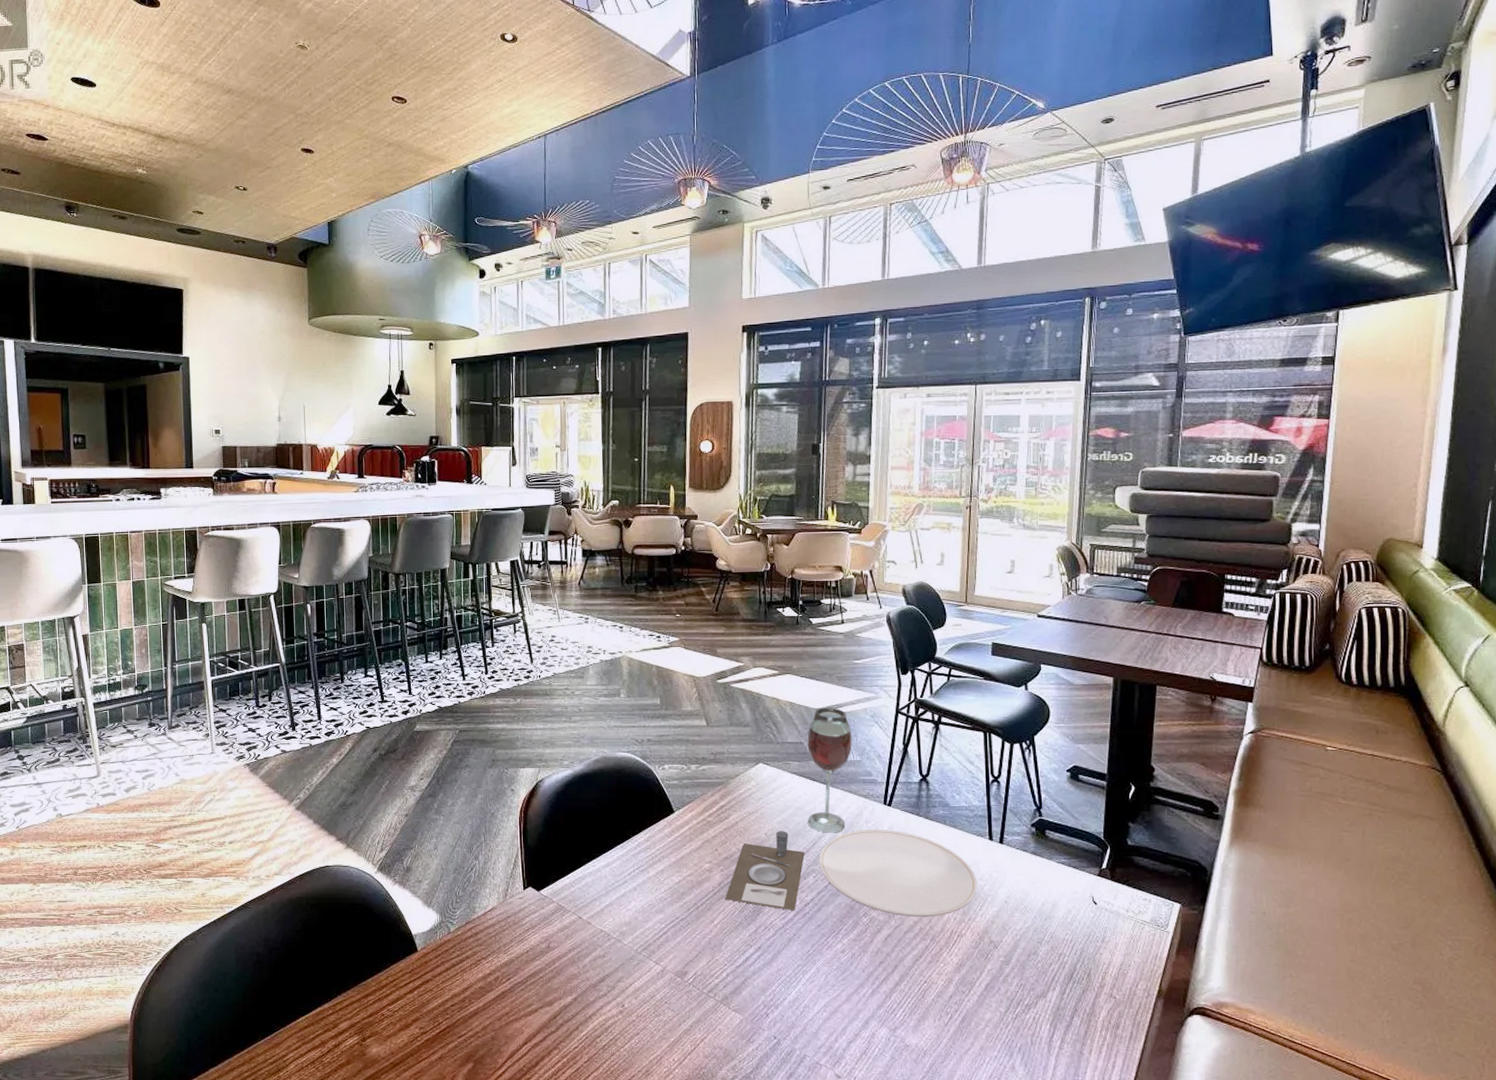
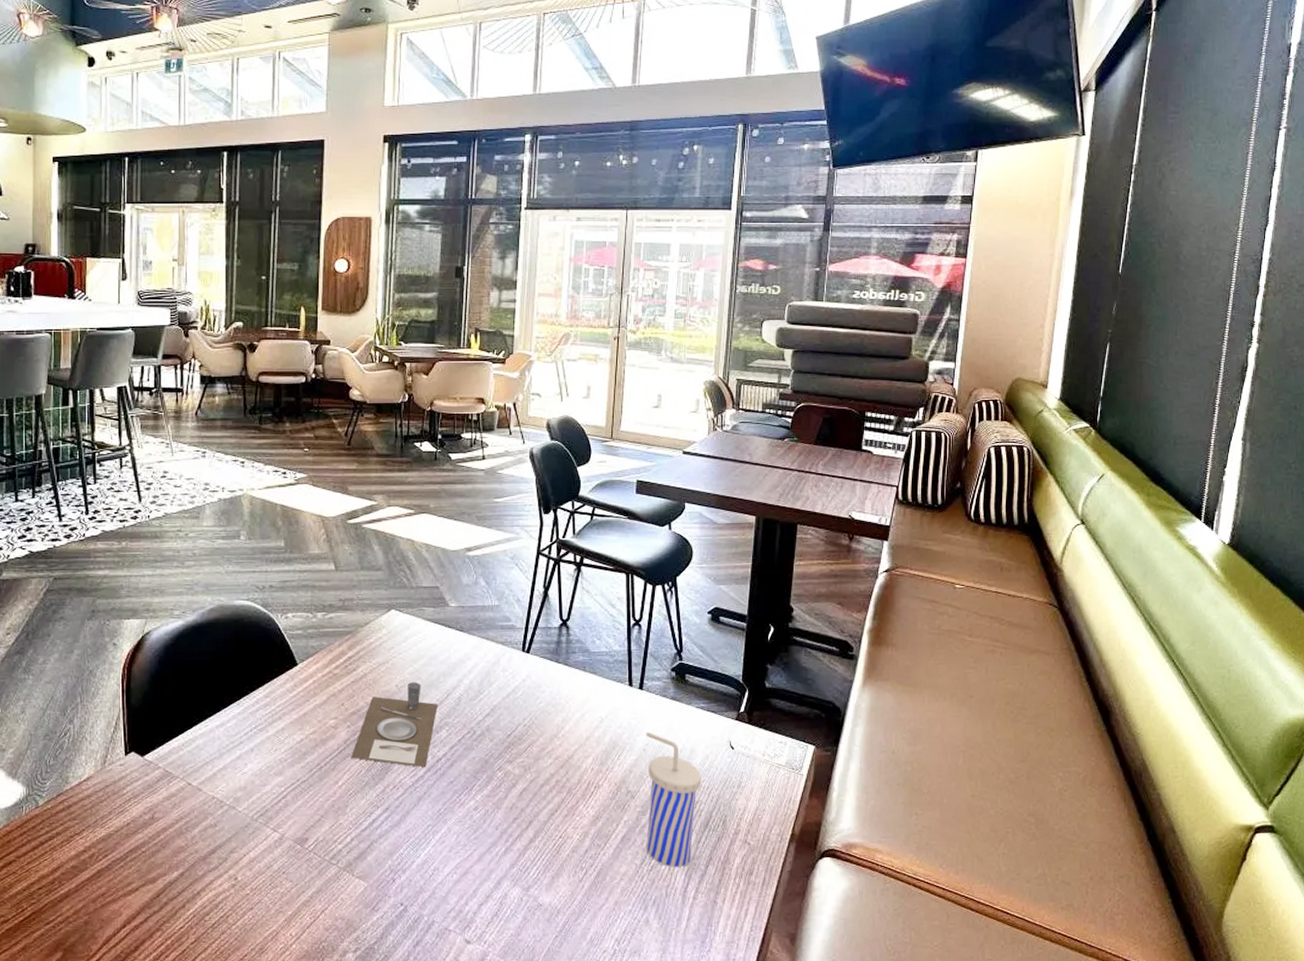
wineglass: present [807,707,853,833] -> none [442,549,491,683]
plate: present [818,830,978,918] -> none [452,678,616,770]
beverage cup: none [1007,884,1064,1018] -> present [646,732,701,868]

